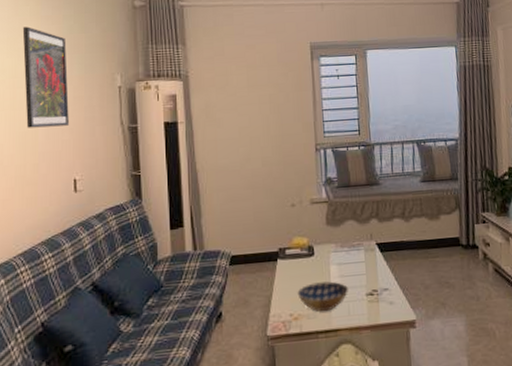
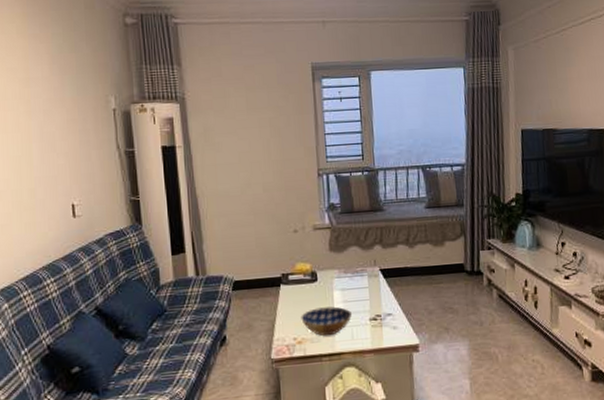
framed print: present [22,26,69,128] -> none [9,45,64,152]

